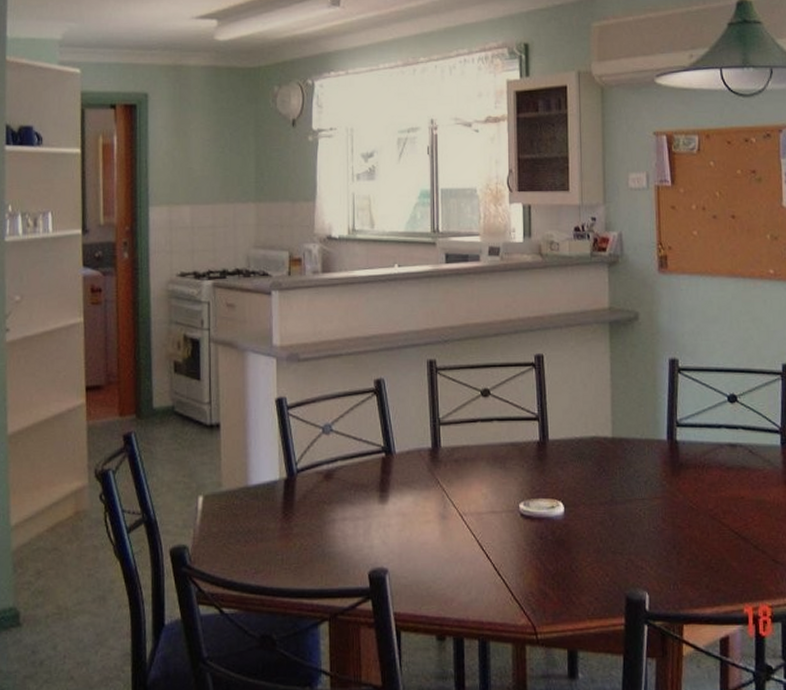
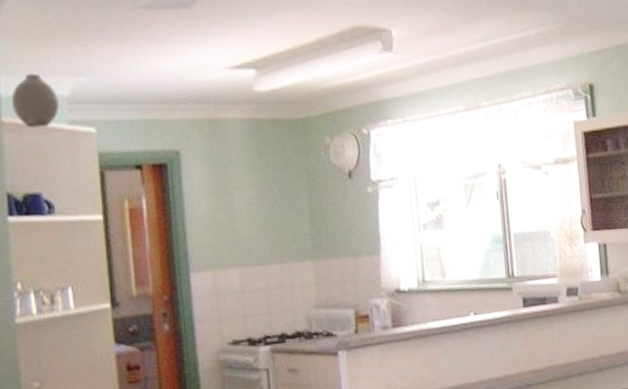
vase: none [14,17,52,67] -> present [11,72,59,128]

